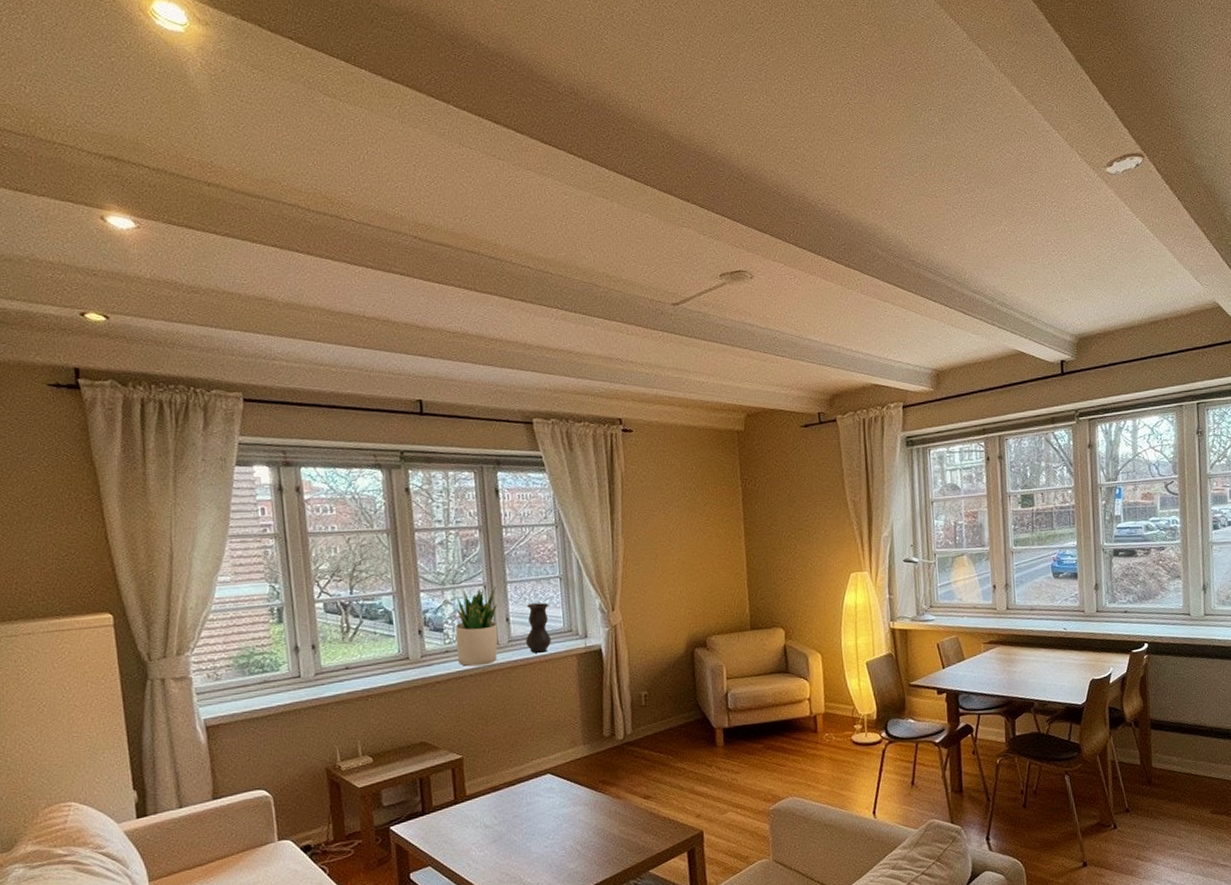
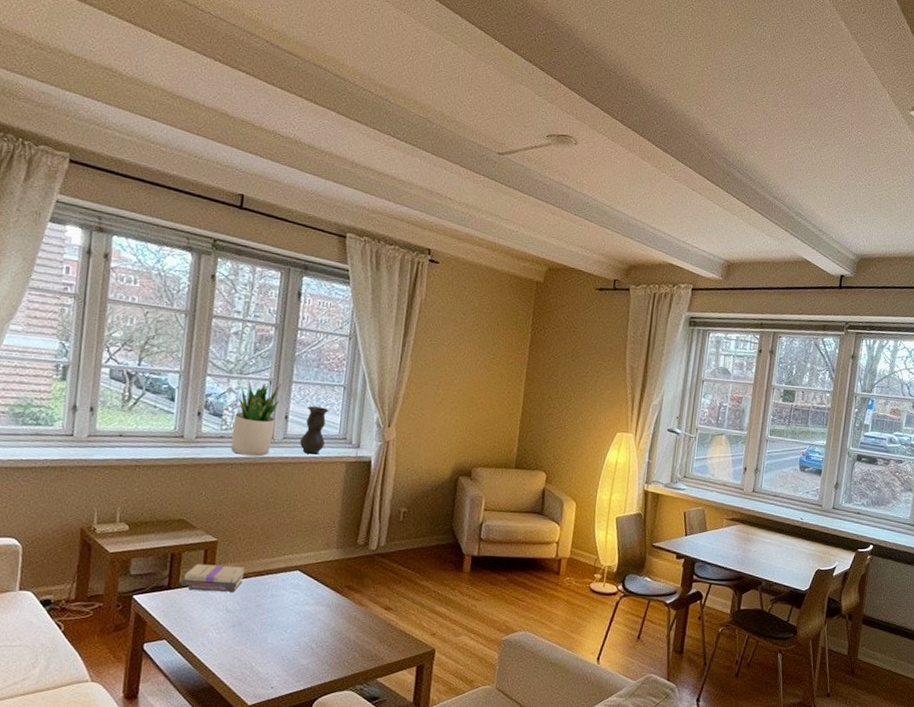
books: none [434,779,496,812] -> present [180,563,245,592]

